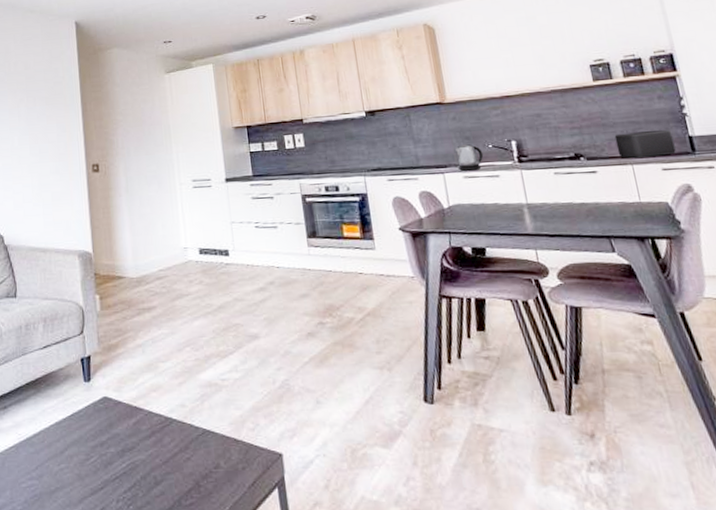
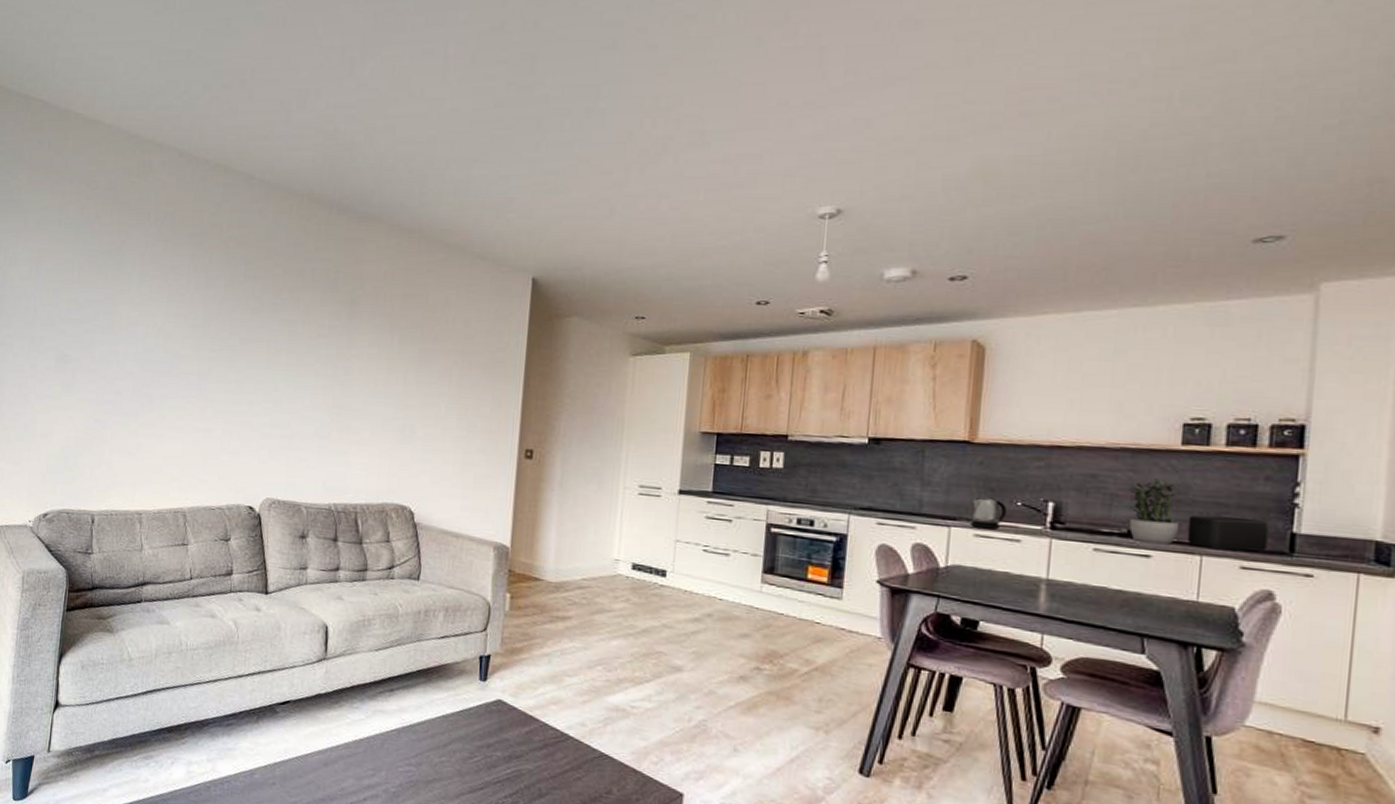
potted plant: none [566,110,611,162] -> present [1128,478,1181,545]

